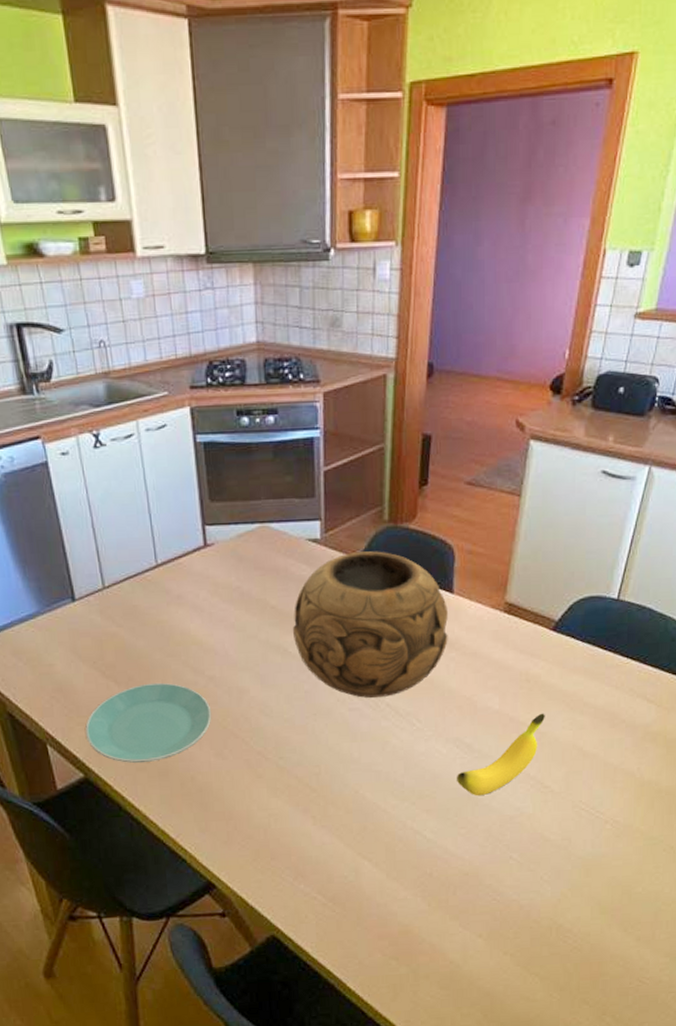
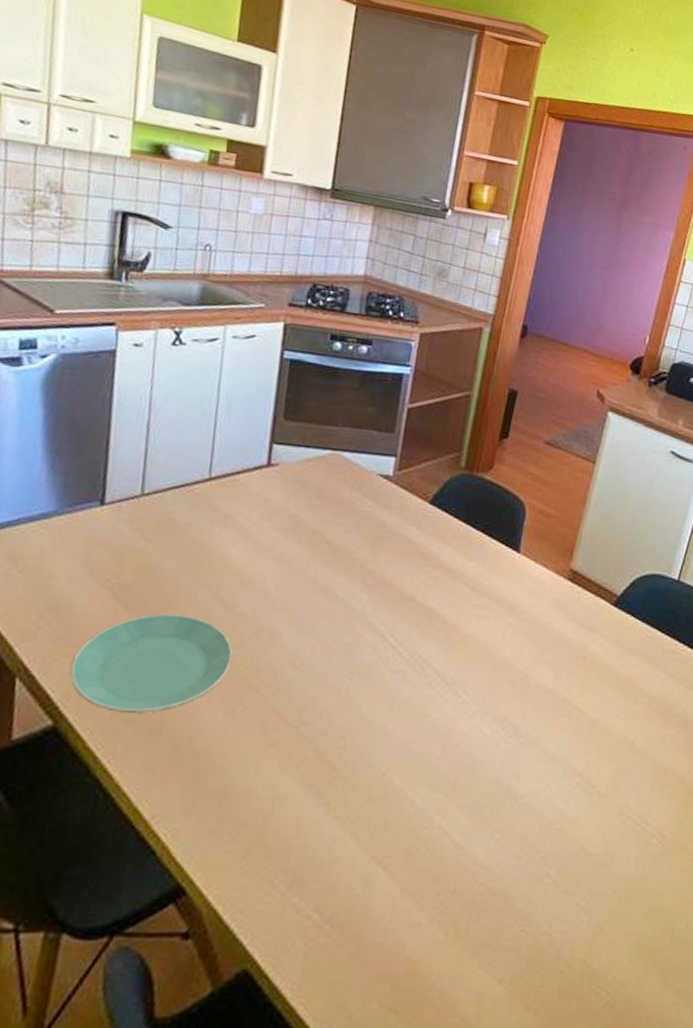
decorative bowl: present [293,551,448,698] -> none [344,495,512,660]
banana: present [457,713,545,796] -> none [498,697,599,792]

